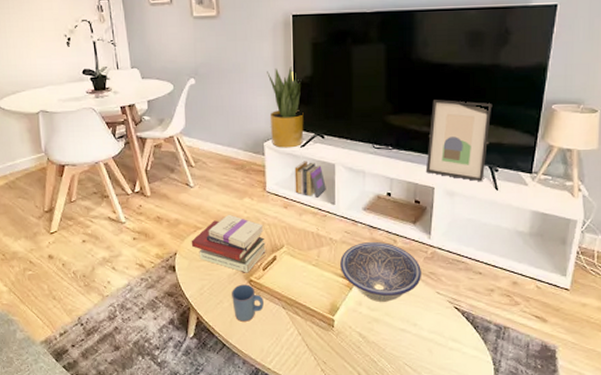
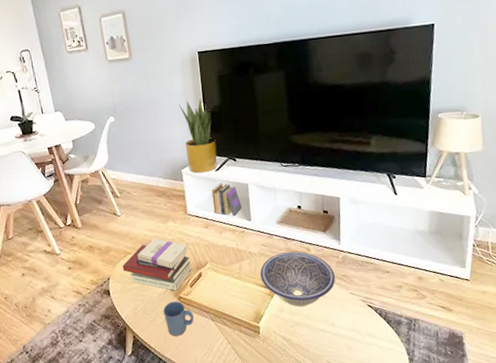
picture frame: present [427,99,493,182] -> none [330,116,385,189]

